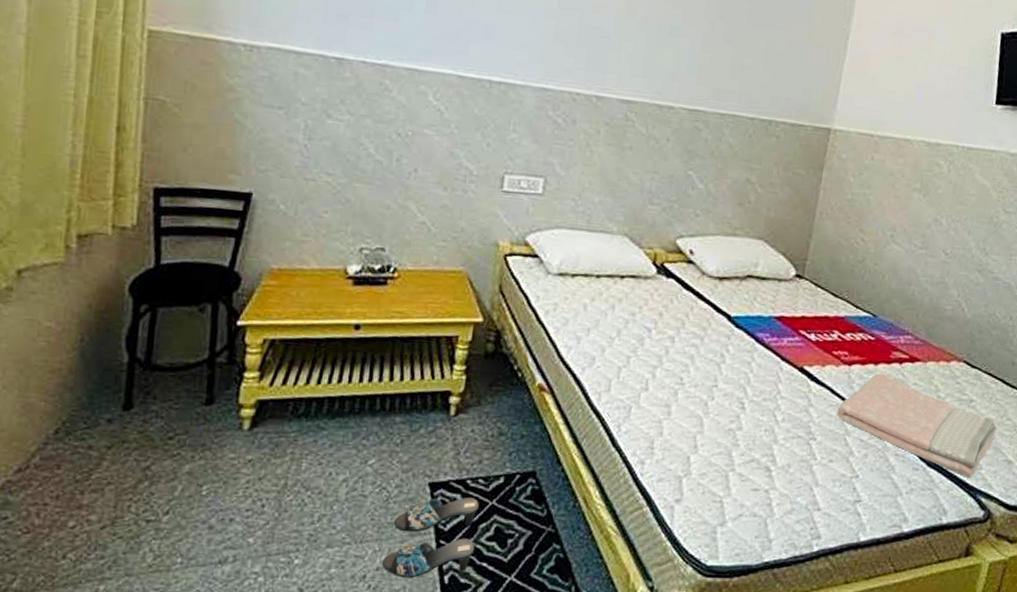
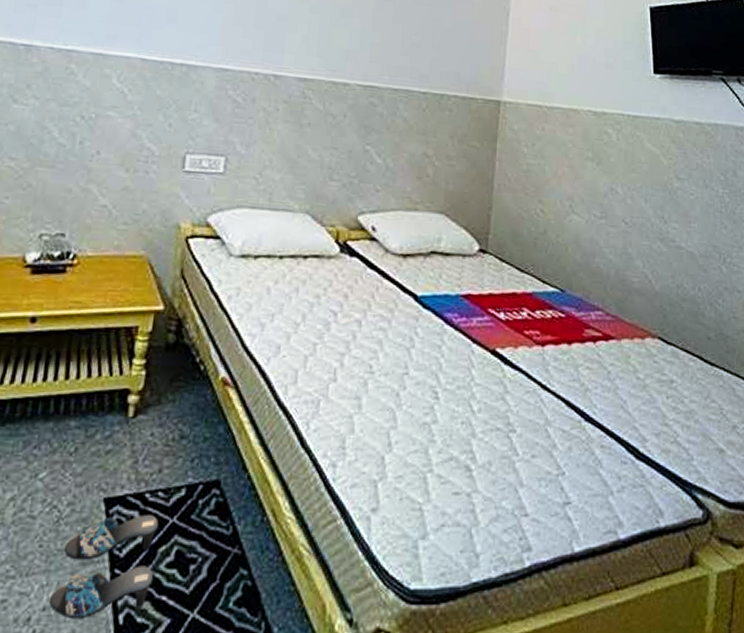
towel: present [837,373,997,479] -> none [535,353,703,472]

